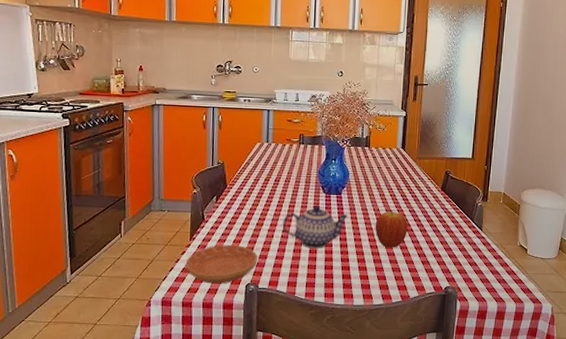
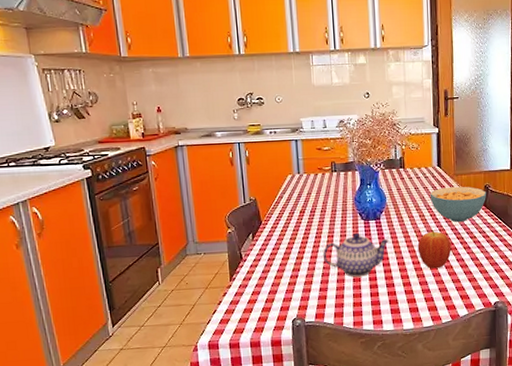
saucer: present [185,245,258,284] -> none [228,281,301,323]
cereal bowl: none [392,169,446,205] -> present [430,186,486,223]

